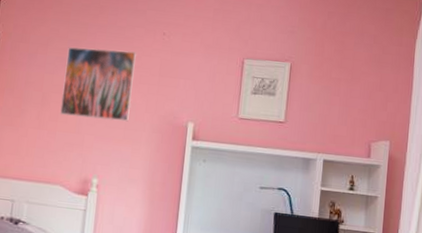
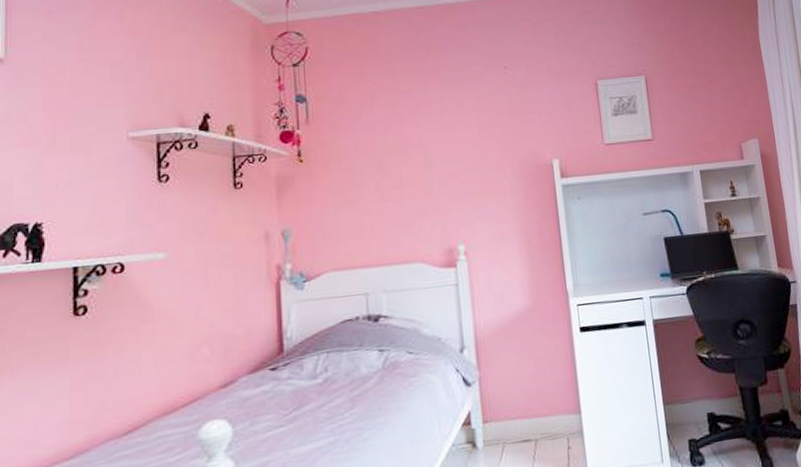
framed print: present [59,47,136,122] -> none [398,92,486,179]

